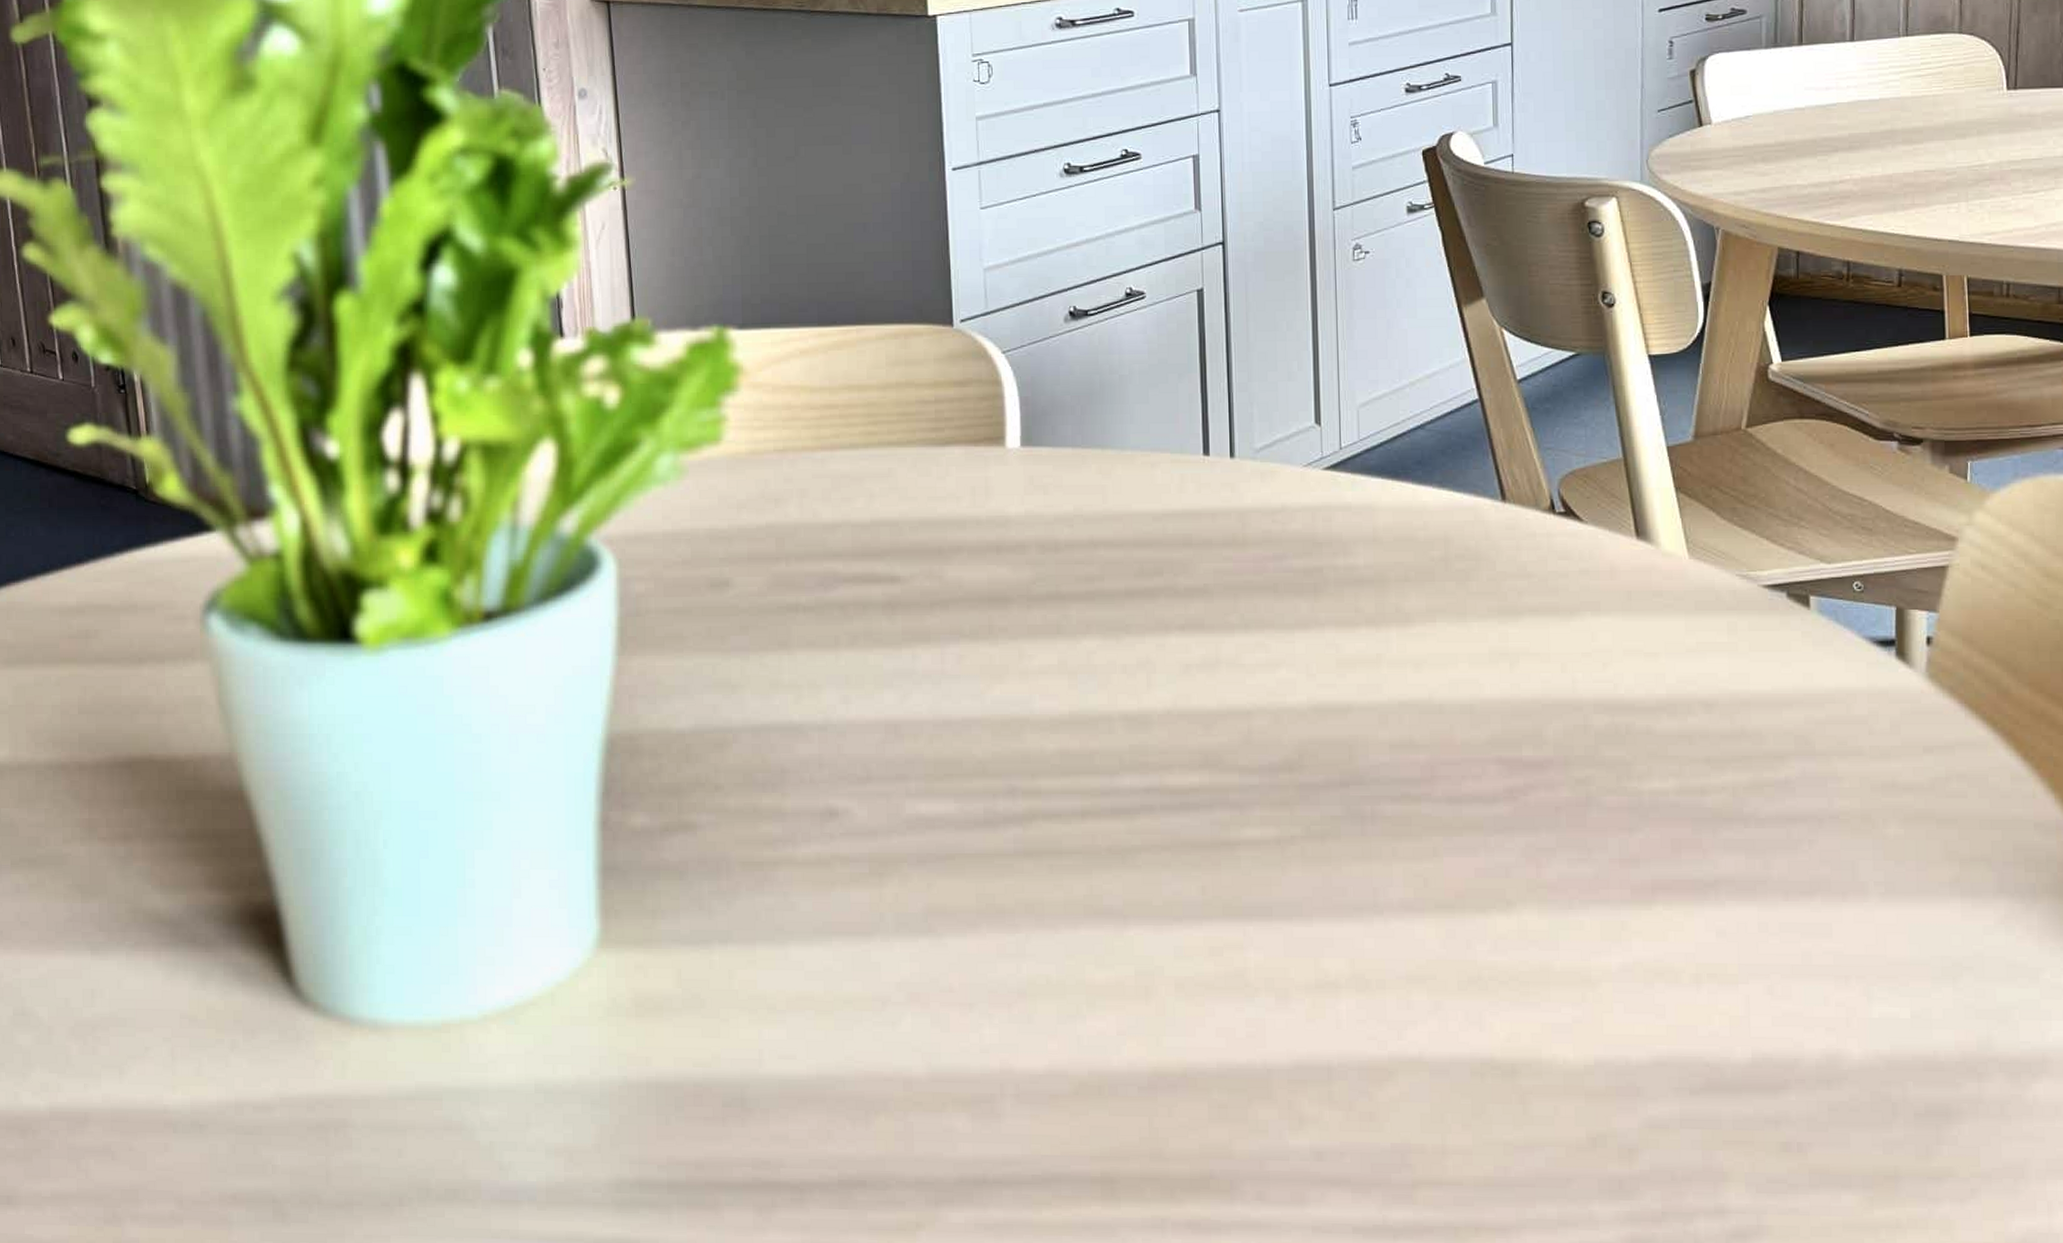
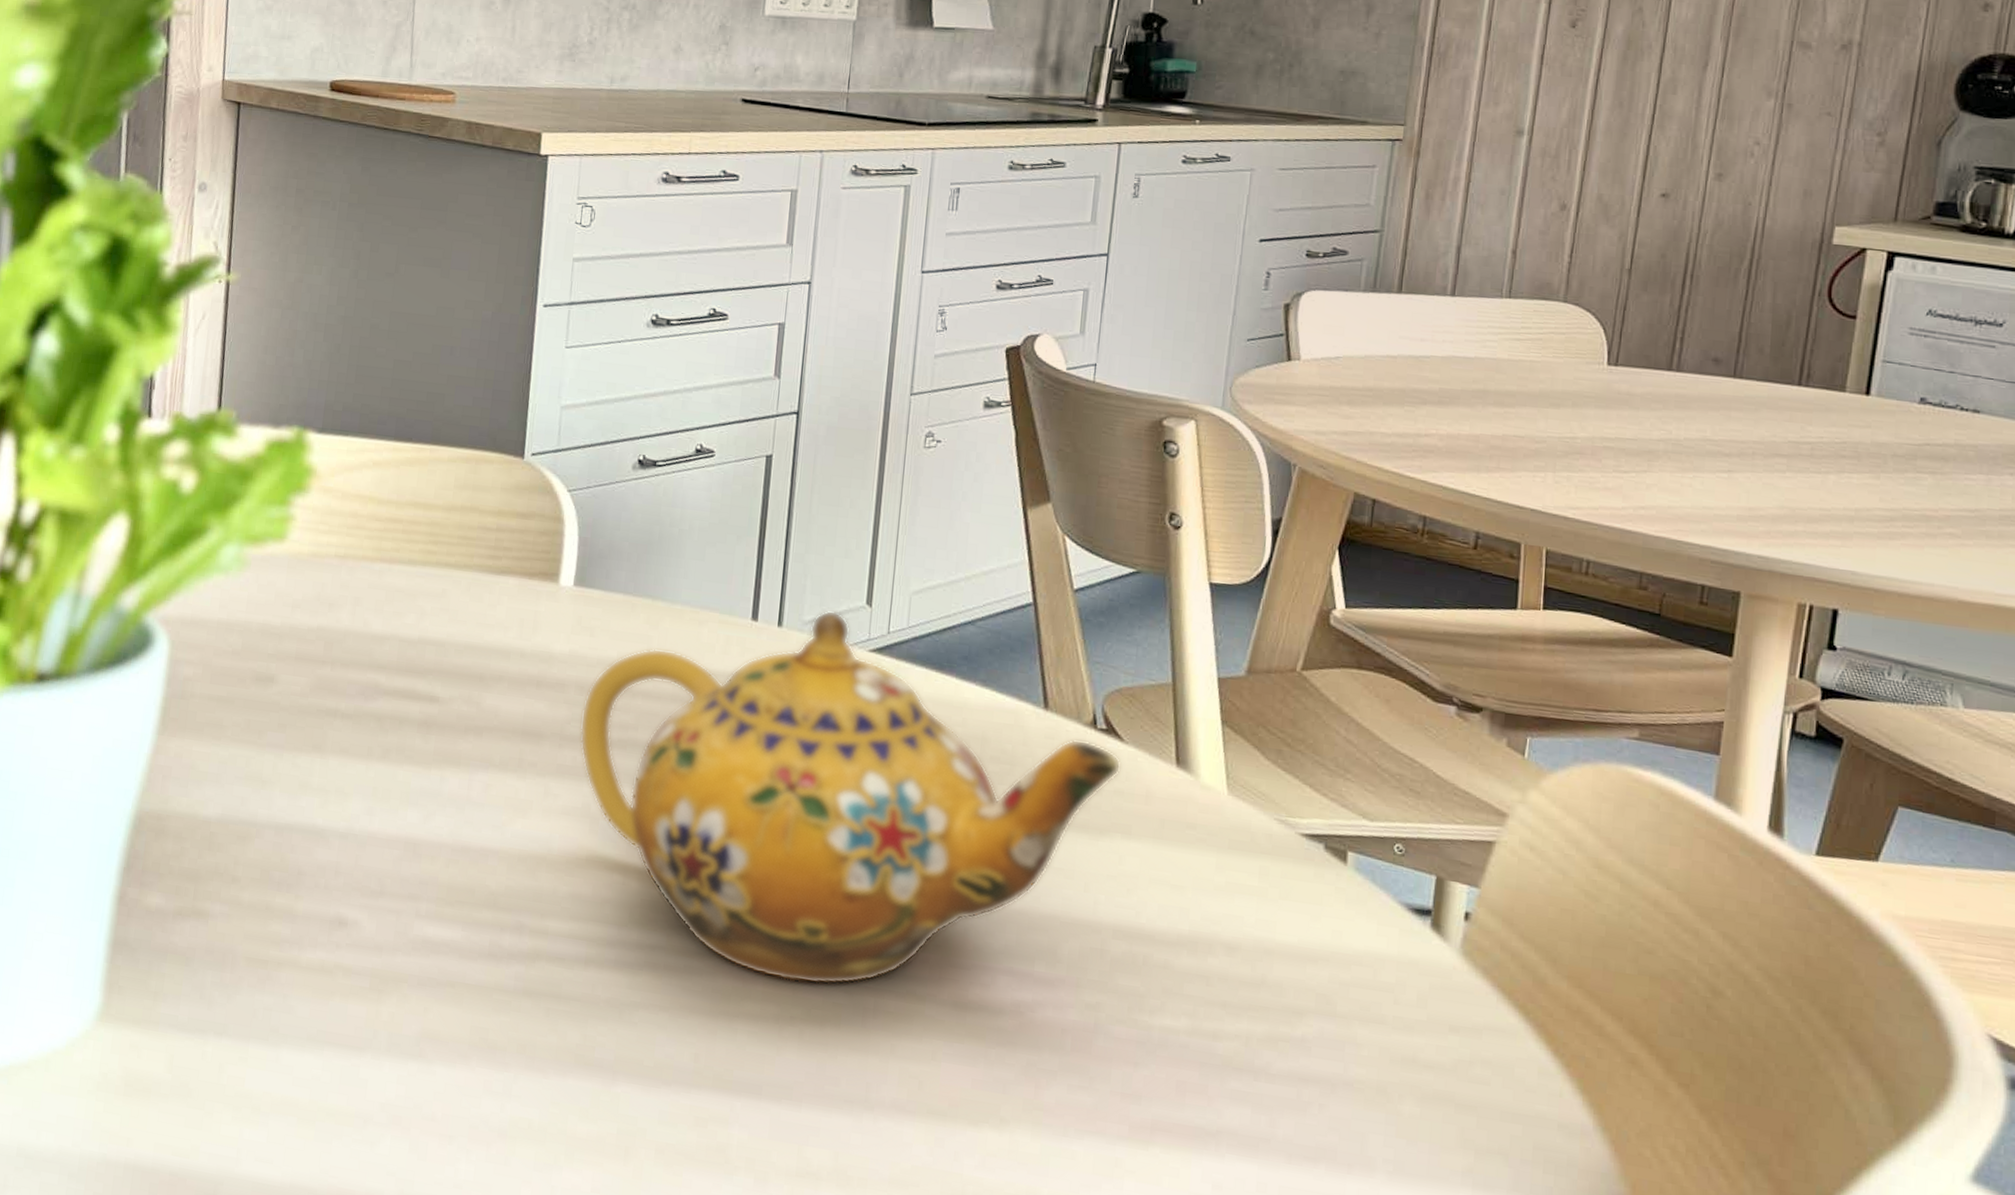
teapot: none [1045,434,1583,803] -> present [579,610,1121,985]

